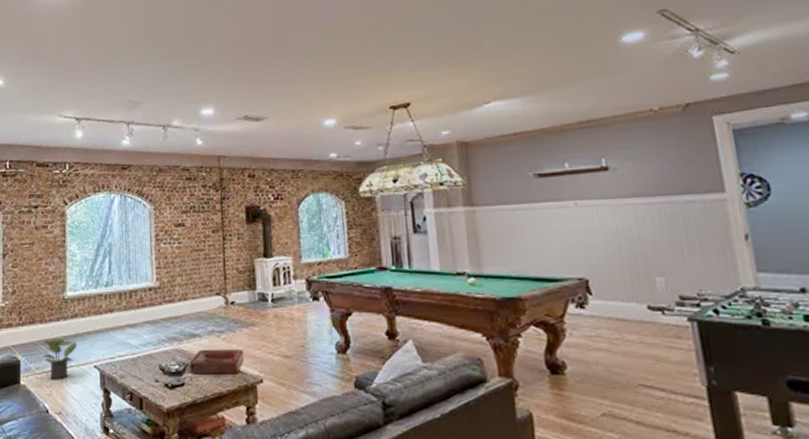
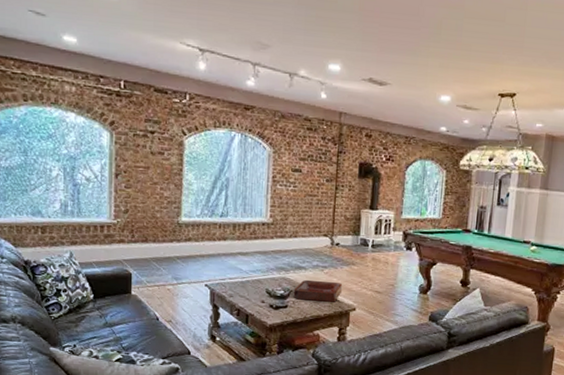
potted plant: present [42,338,78,380] -> none [154,258,190,294]

